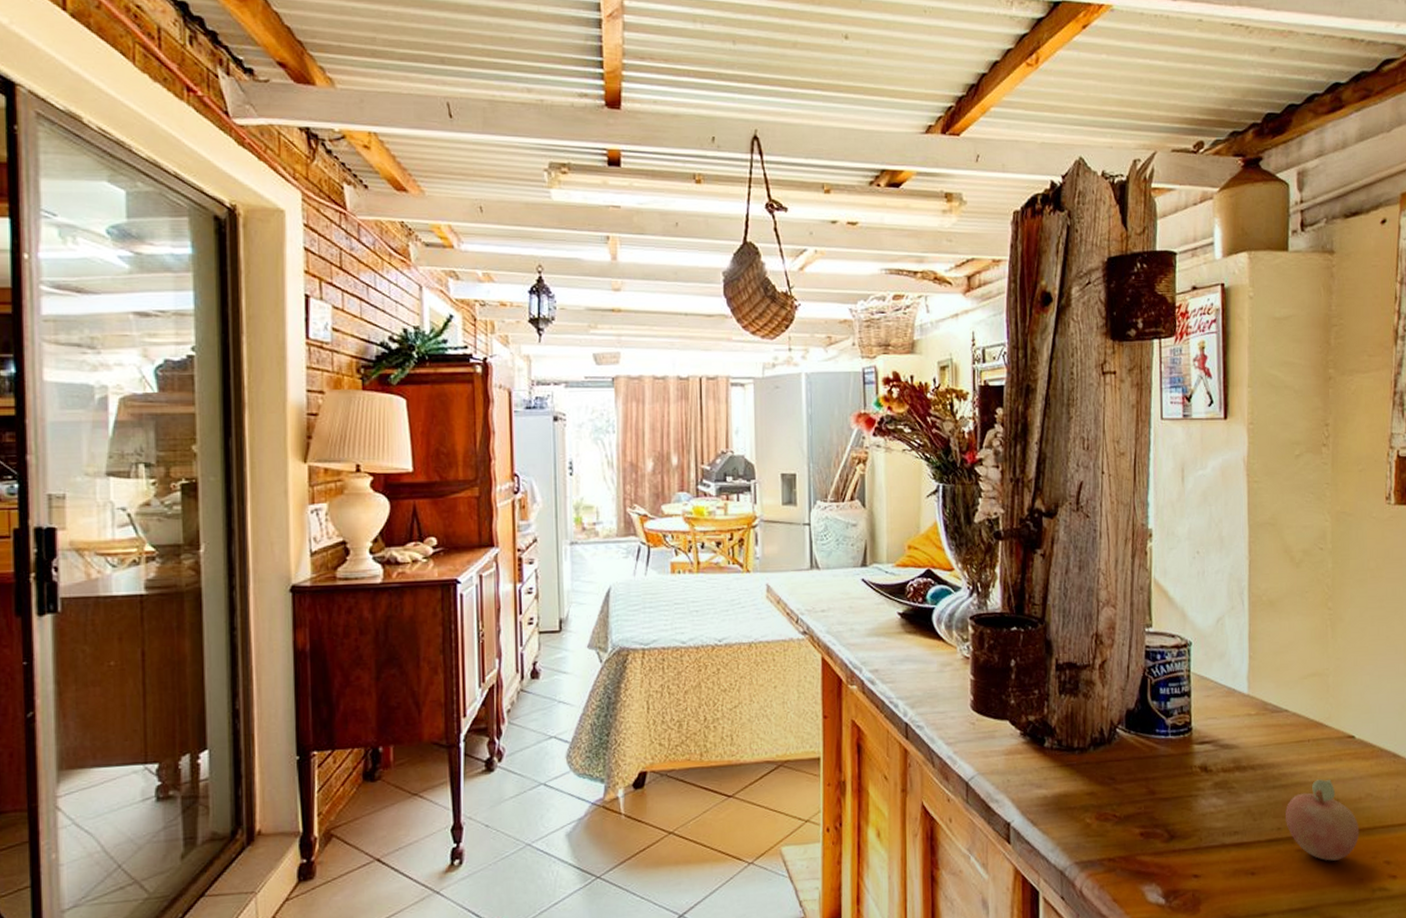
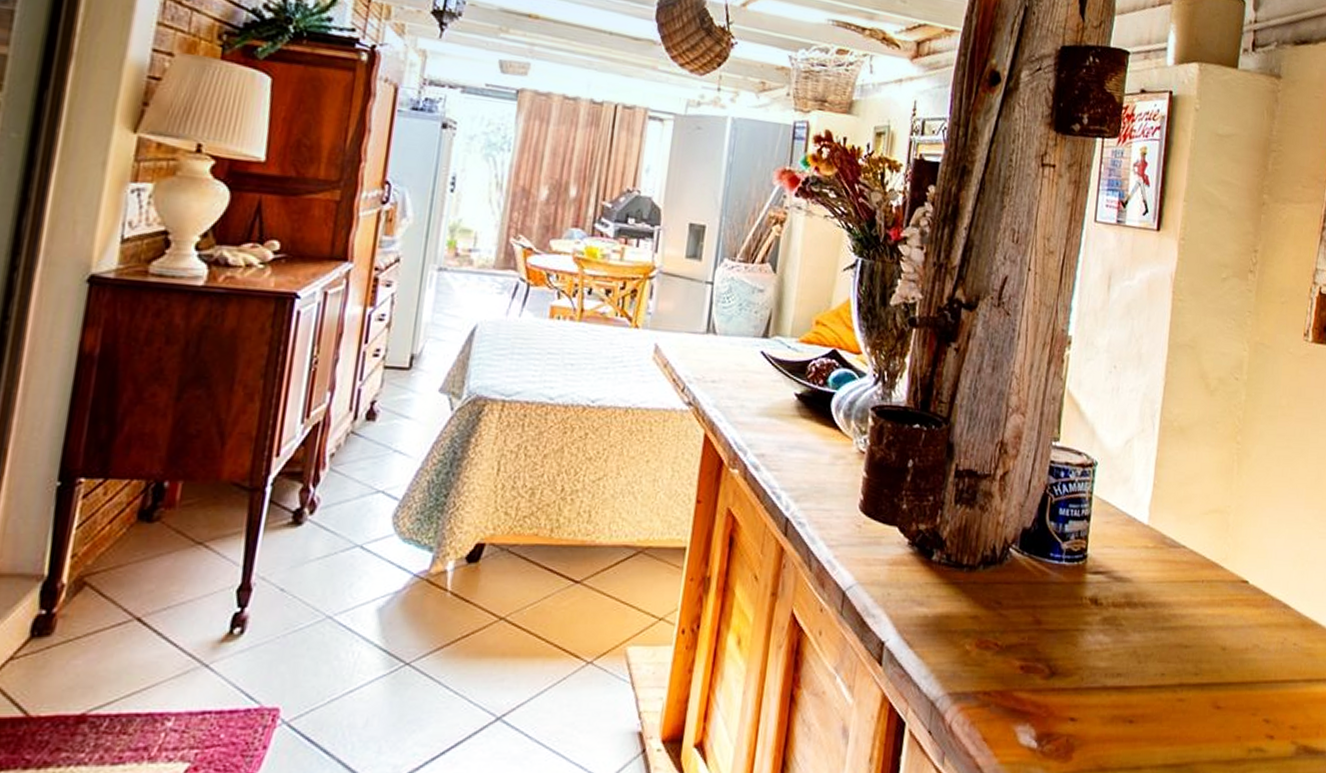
fruit: present [1286,779,1359,861] -> none [1170,624,1243,714]

